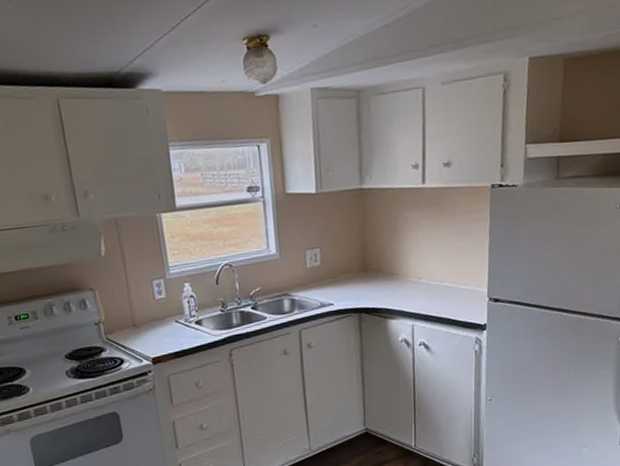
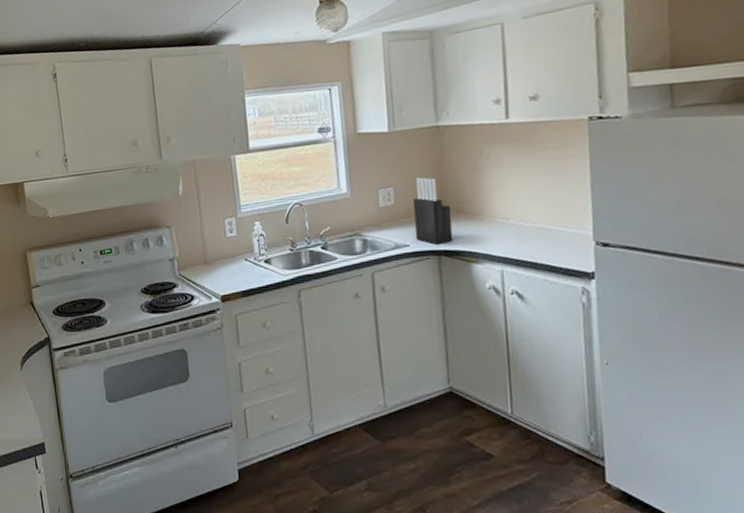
knife block: none [337,239,372,303] -> present [412,177,453,244]

